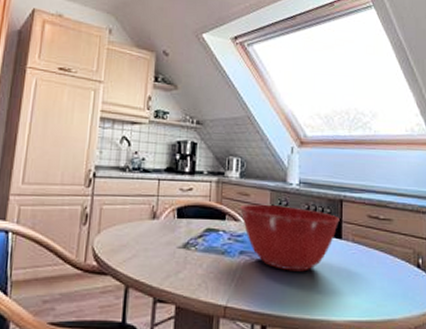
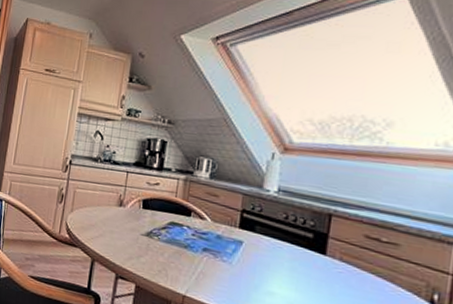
mixing bowl: present [240,205,340,272] -> none [207,205,326,280]

